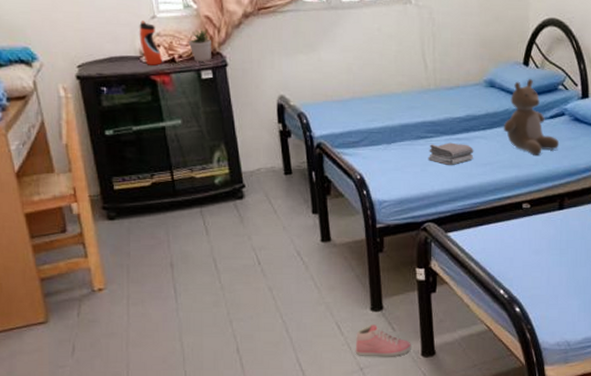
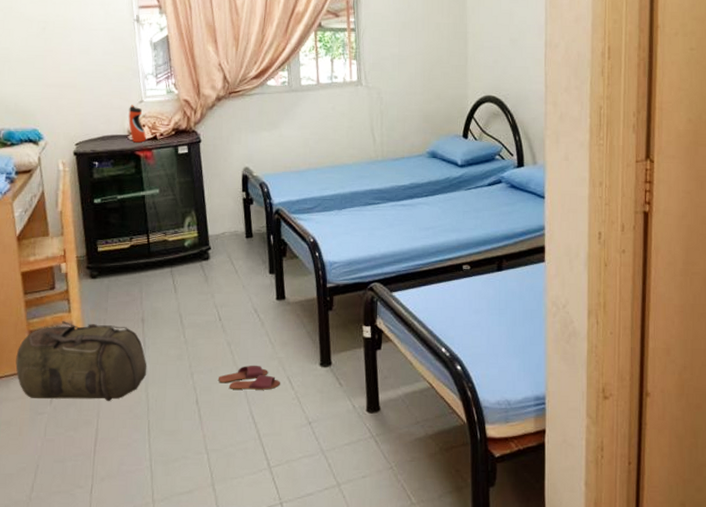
backpack: none [27,267,180,353] -> present [15,321,147,402]
potted plant: present [188,28,211,62] -> none [168,110,188,139]
slippers: none [261,310,328,336] -> present [219,365,280,390]
sneaker: present [355,323,412,357] -> none [304,378,358,412]
towel: present [427,142,474,165] -> none [375,208,418,229]
teddy bear: present [503,78,560,155] -> none [444,149,497,220]

